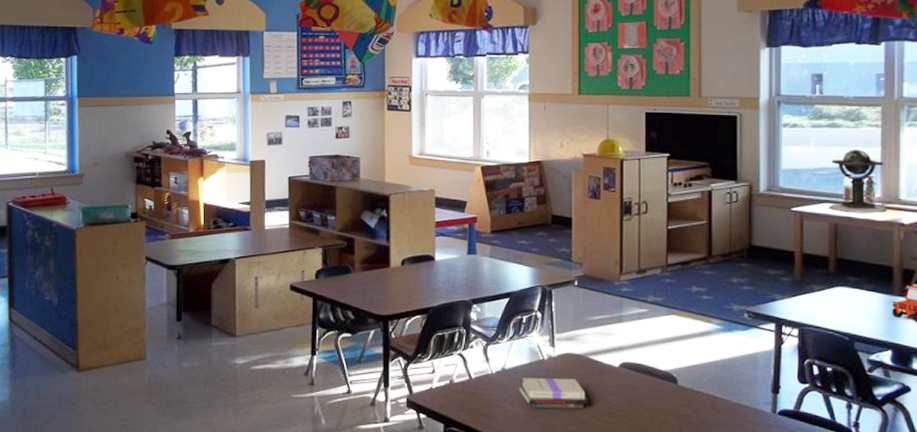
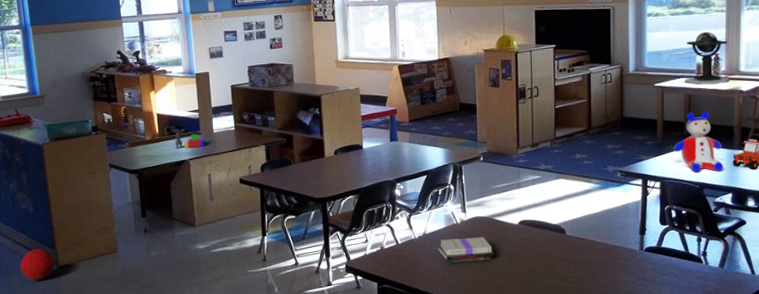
ball: none [37,347,75,386] -> present [20,248,55,281]
toy blocks: none [221,225,256,245] -> present [174,132,207,149]
stuffed animal: none [816,245,880,322] -> present [674,111,723,173]

